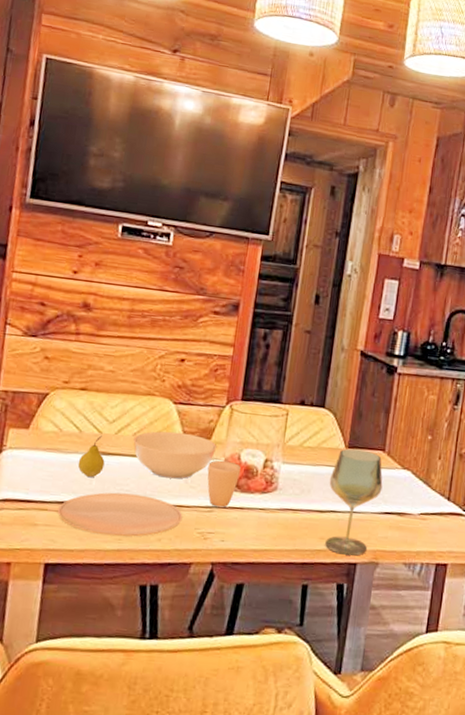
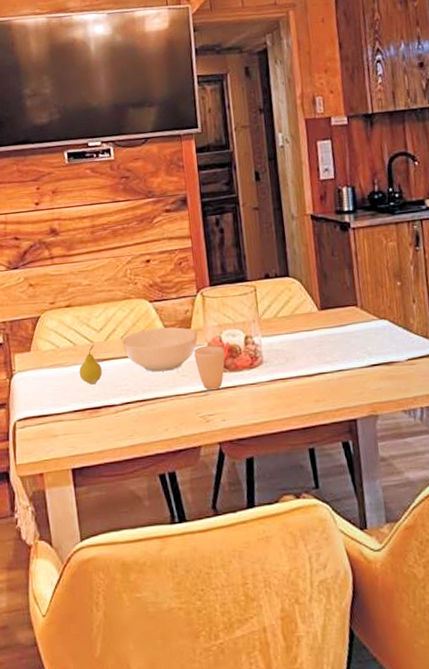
plate: present [57,492,183,537] -> none [71,391,183,435]
wine glass: present [325,448,383,556] -> none [310,308,364,413]

